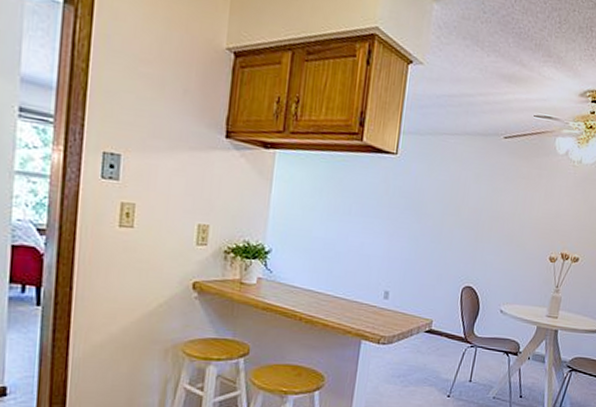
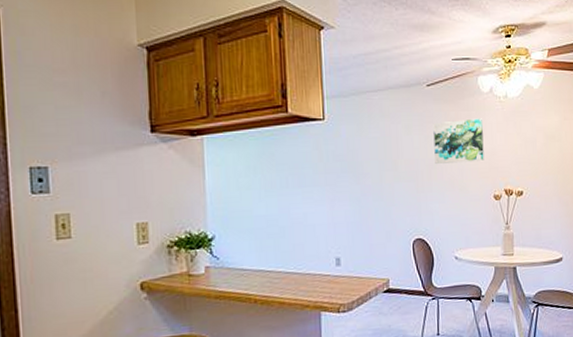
wall art: none [498,176,553,222] -> present [433,118,484,164]

